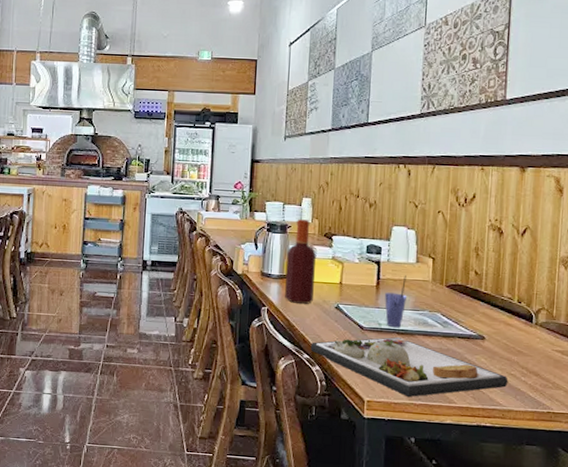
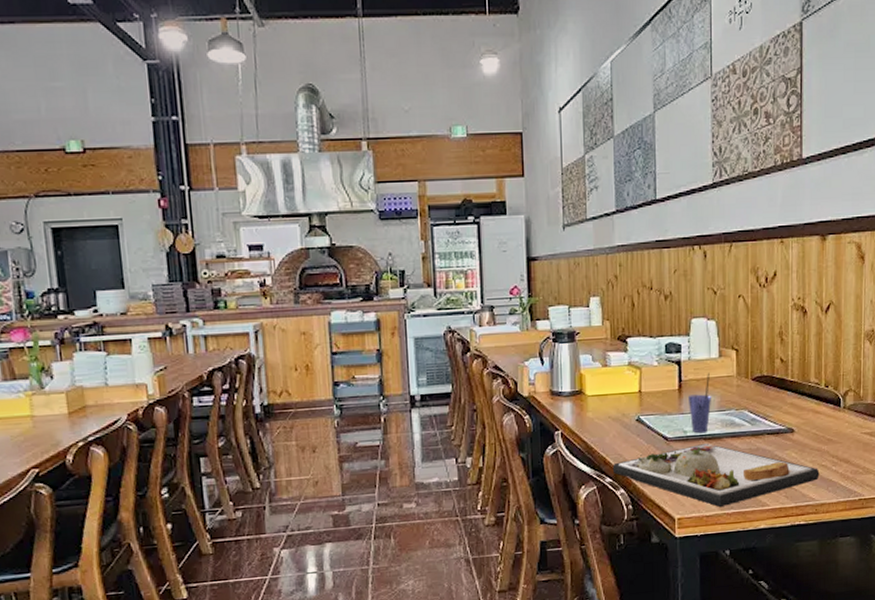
bottle: present [285,219,316,304] -> none [578,323,611,422]

